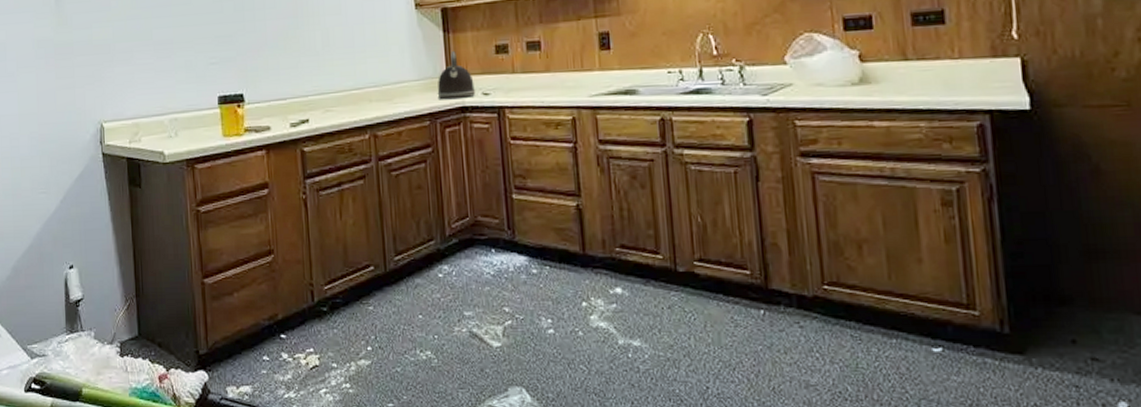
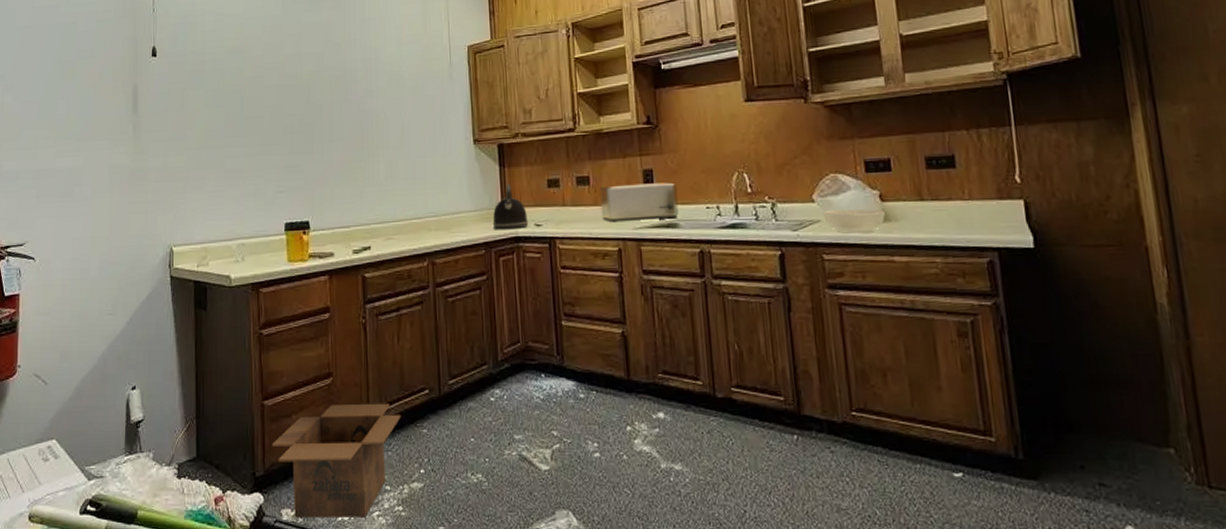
cardboard box: none [215,280,346,395] -> present [272,403,401,518]
toaster: none [551,46,636,90] -> present [599,182,678,223]
bowl: none [795,70,866,99] -> present [822,209,886,235]

